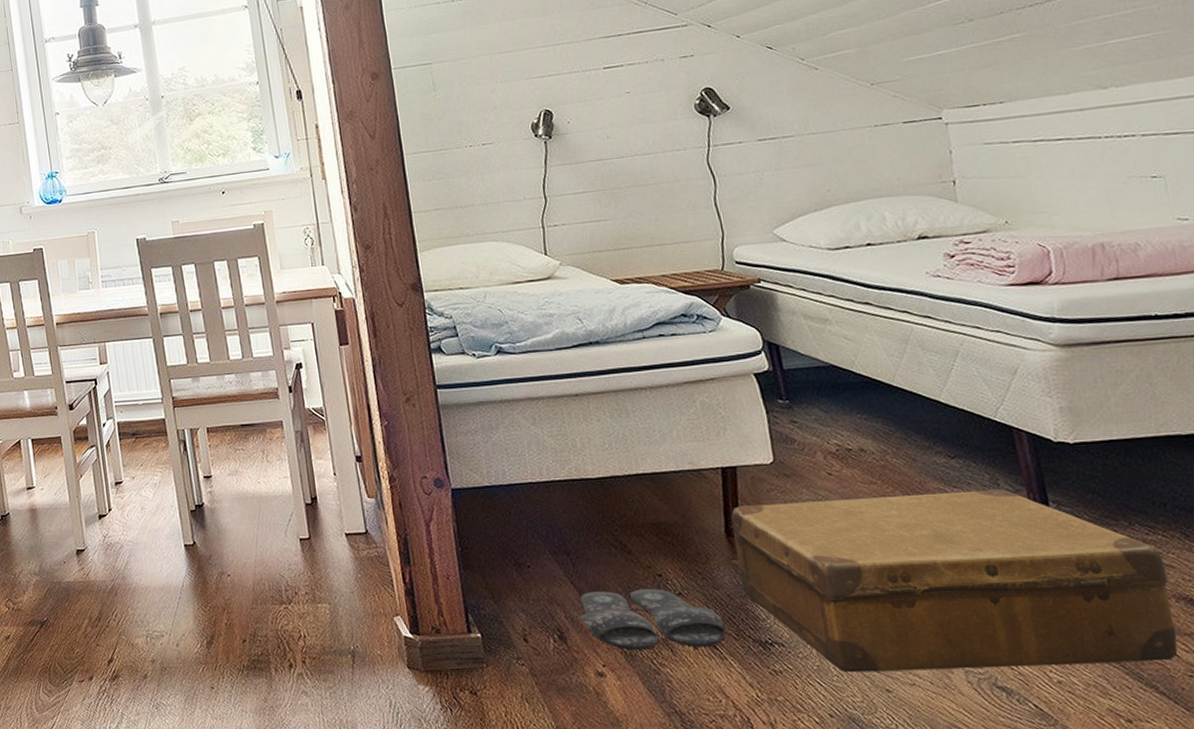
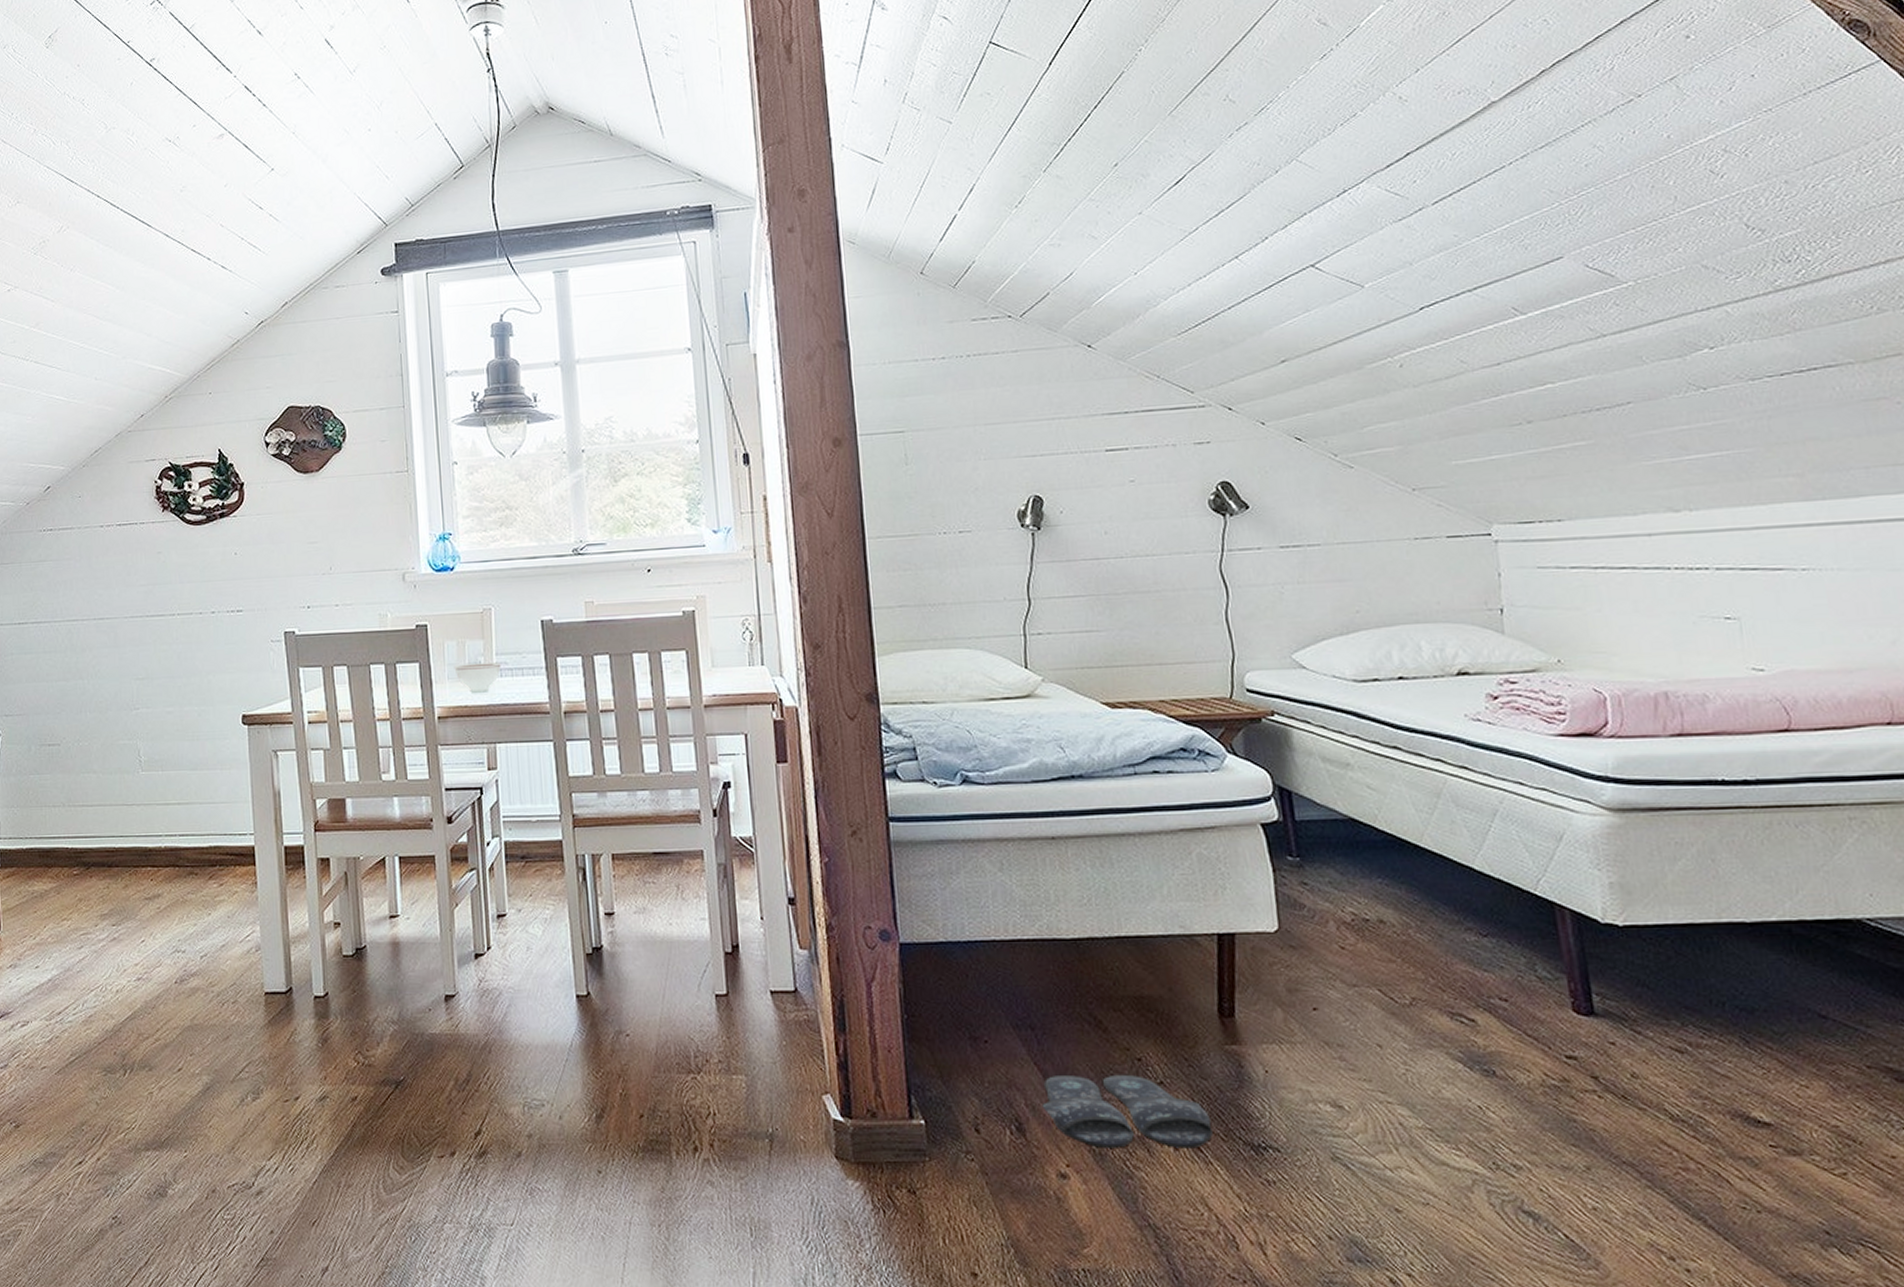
bowl: none [67,275,106,303] -> present [454,662,501,694]
suitcase: present [731,489,1178,673] -> none [1226,975,1731,1189]

